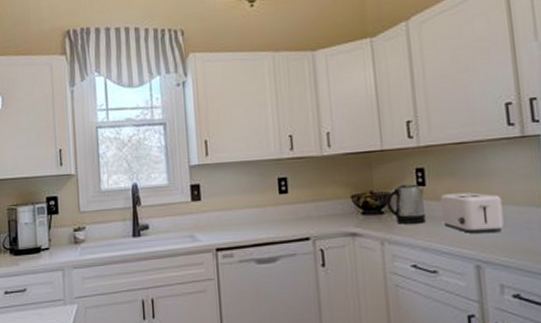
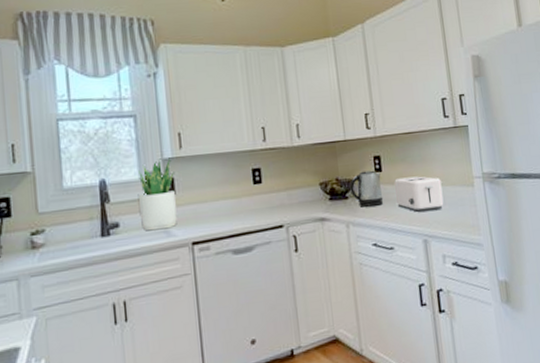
planter: none [167,165,202,235] -> present [138,158,177,231]

